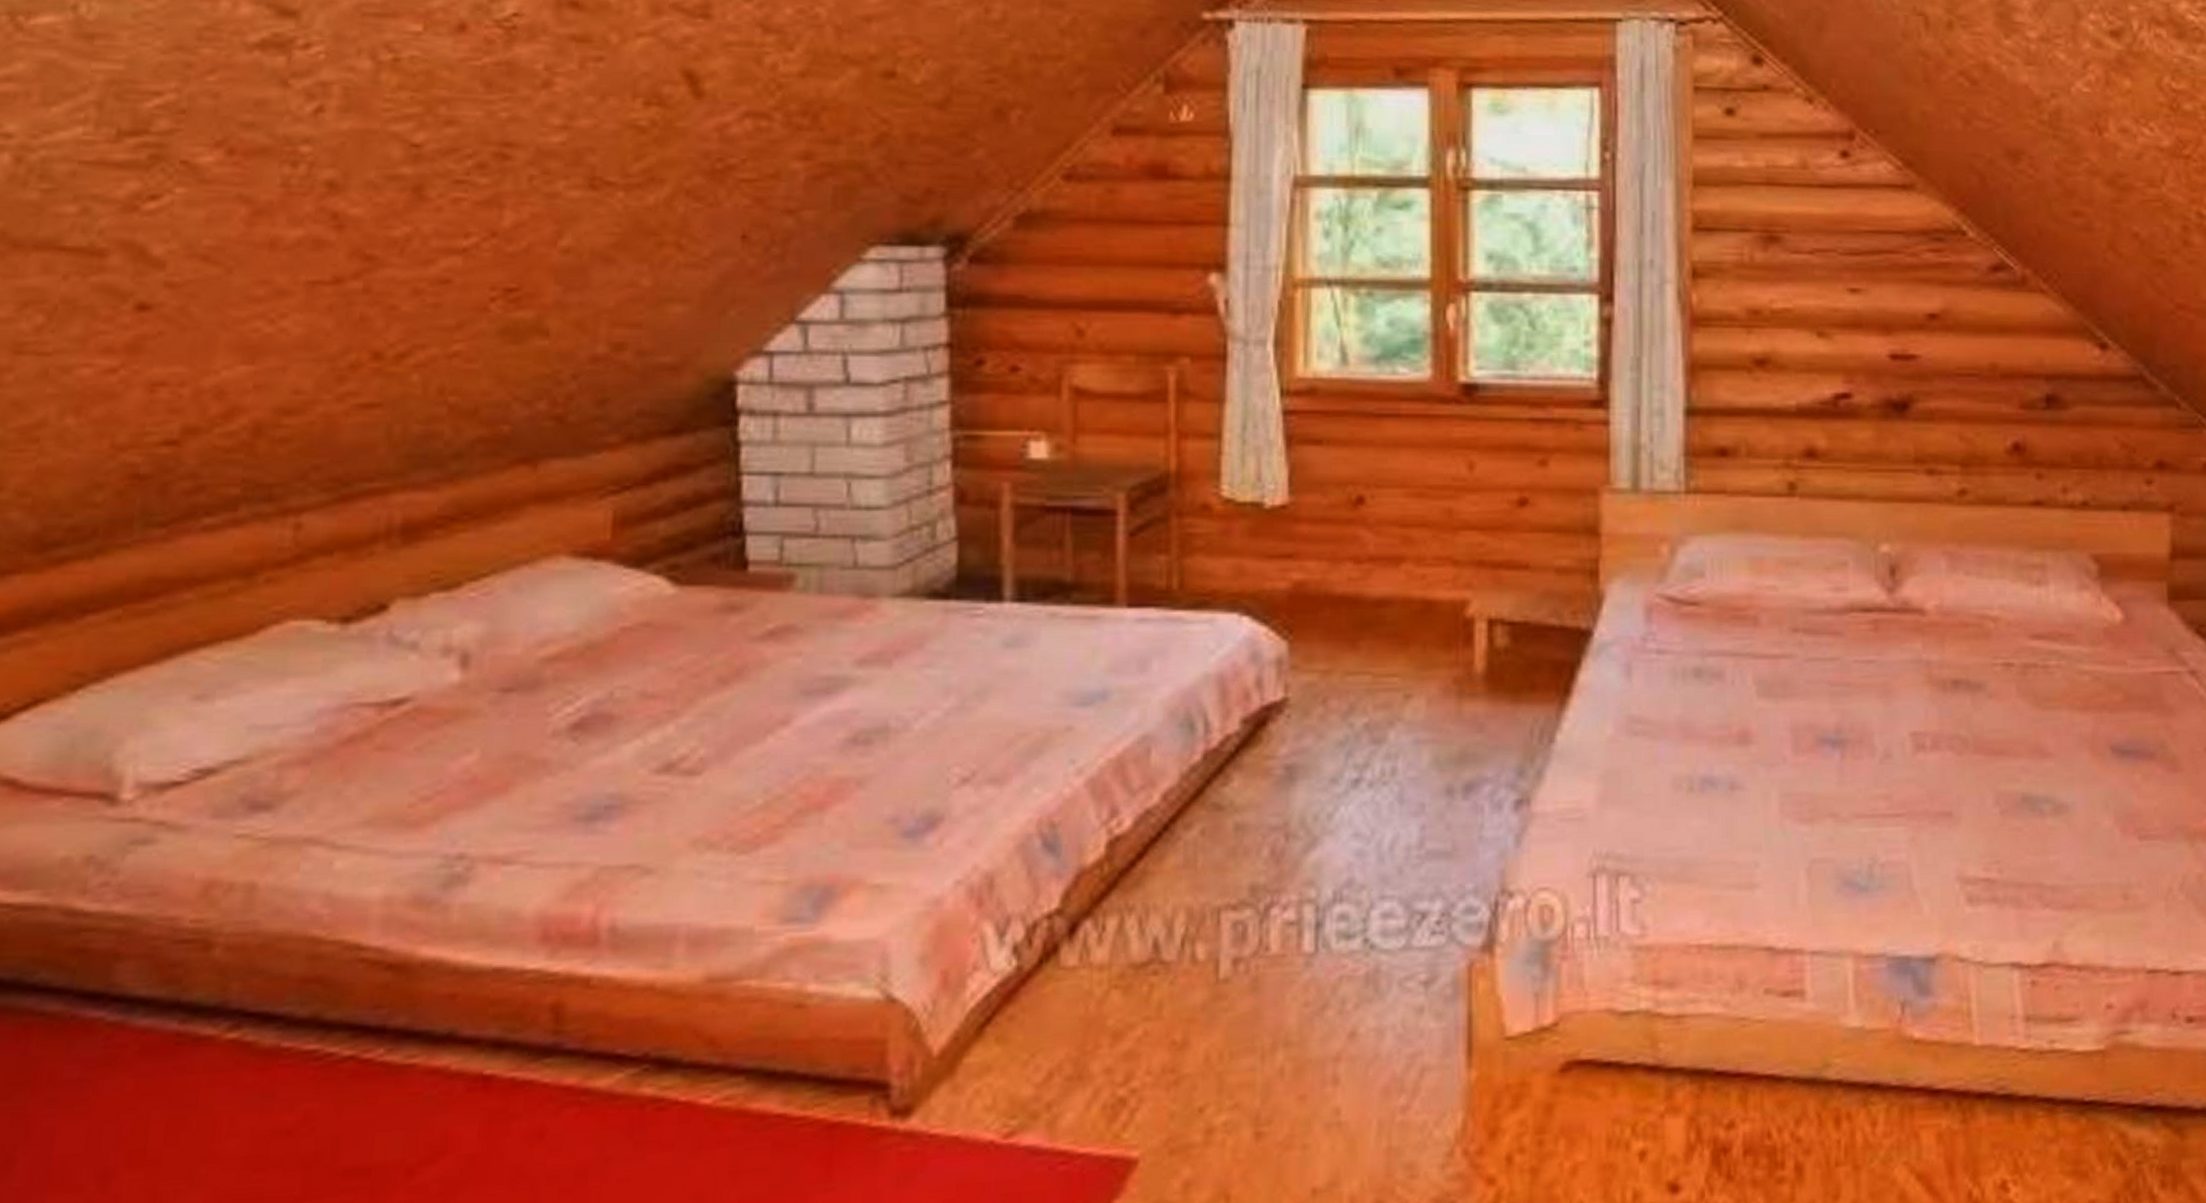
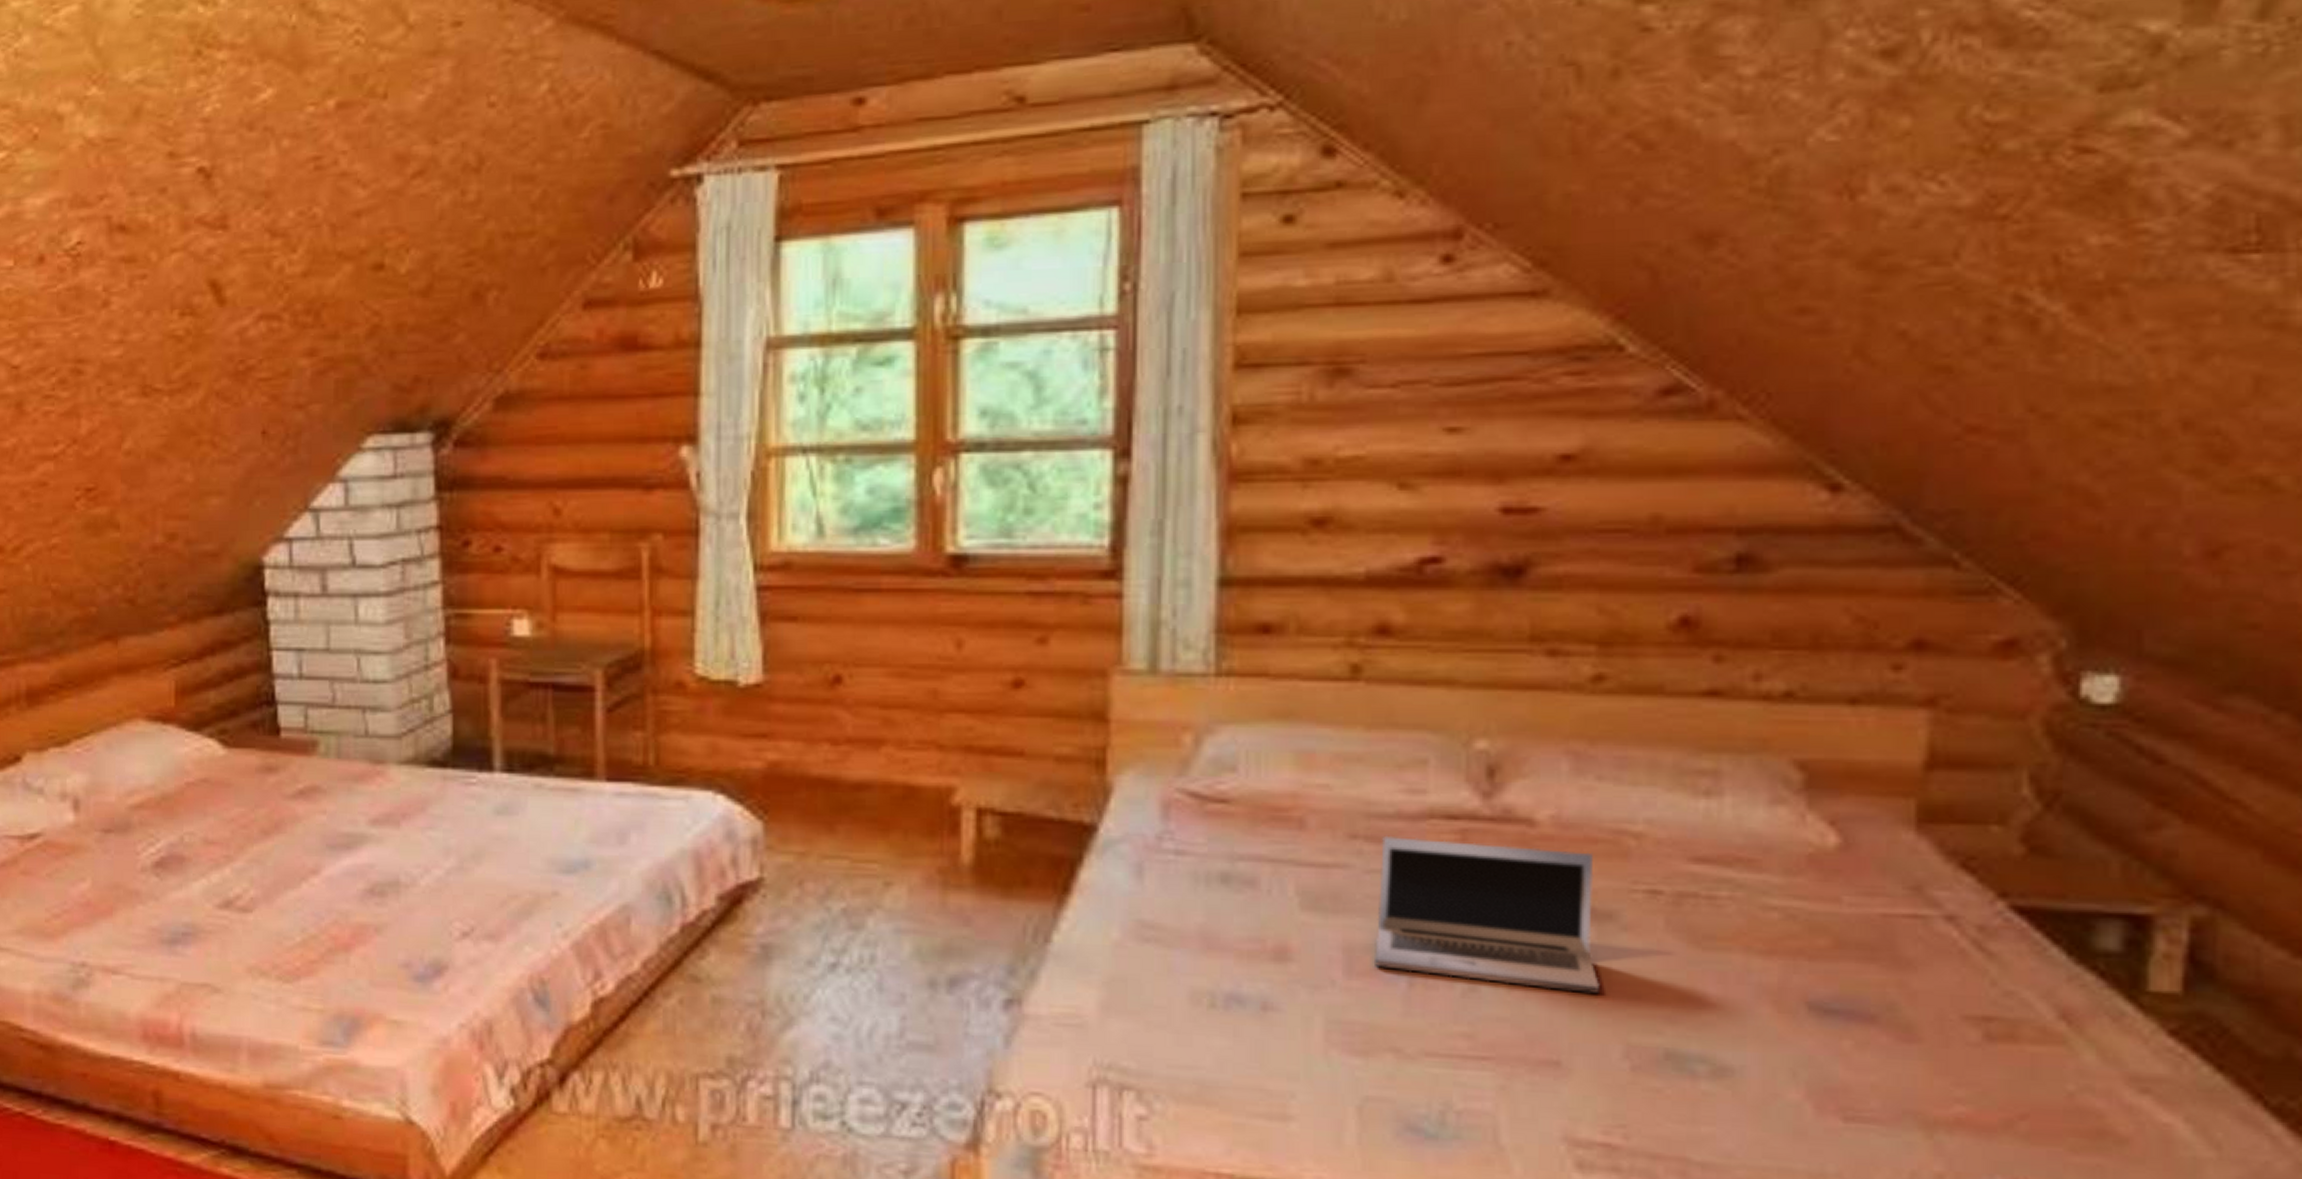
laptop: none [1815,628,1976,753] -> present [1375,835,1599,994]

